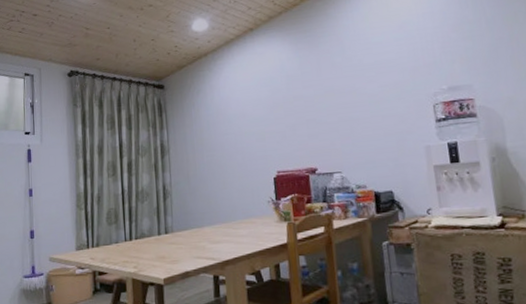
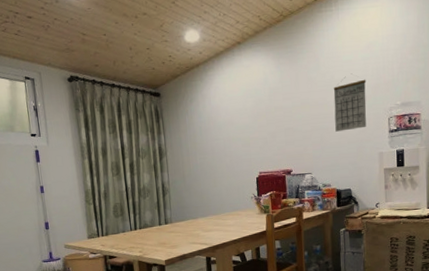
calendar: none [362,56,406,123] -> present [333,73,366,132]

